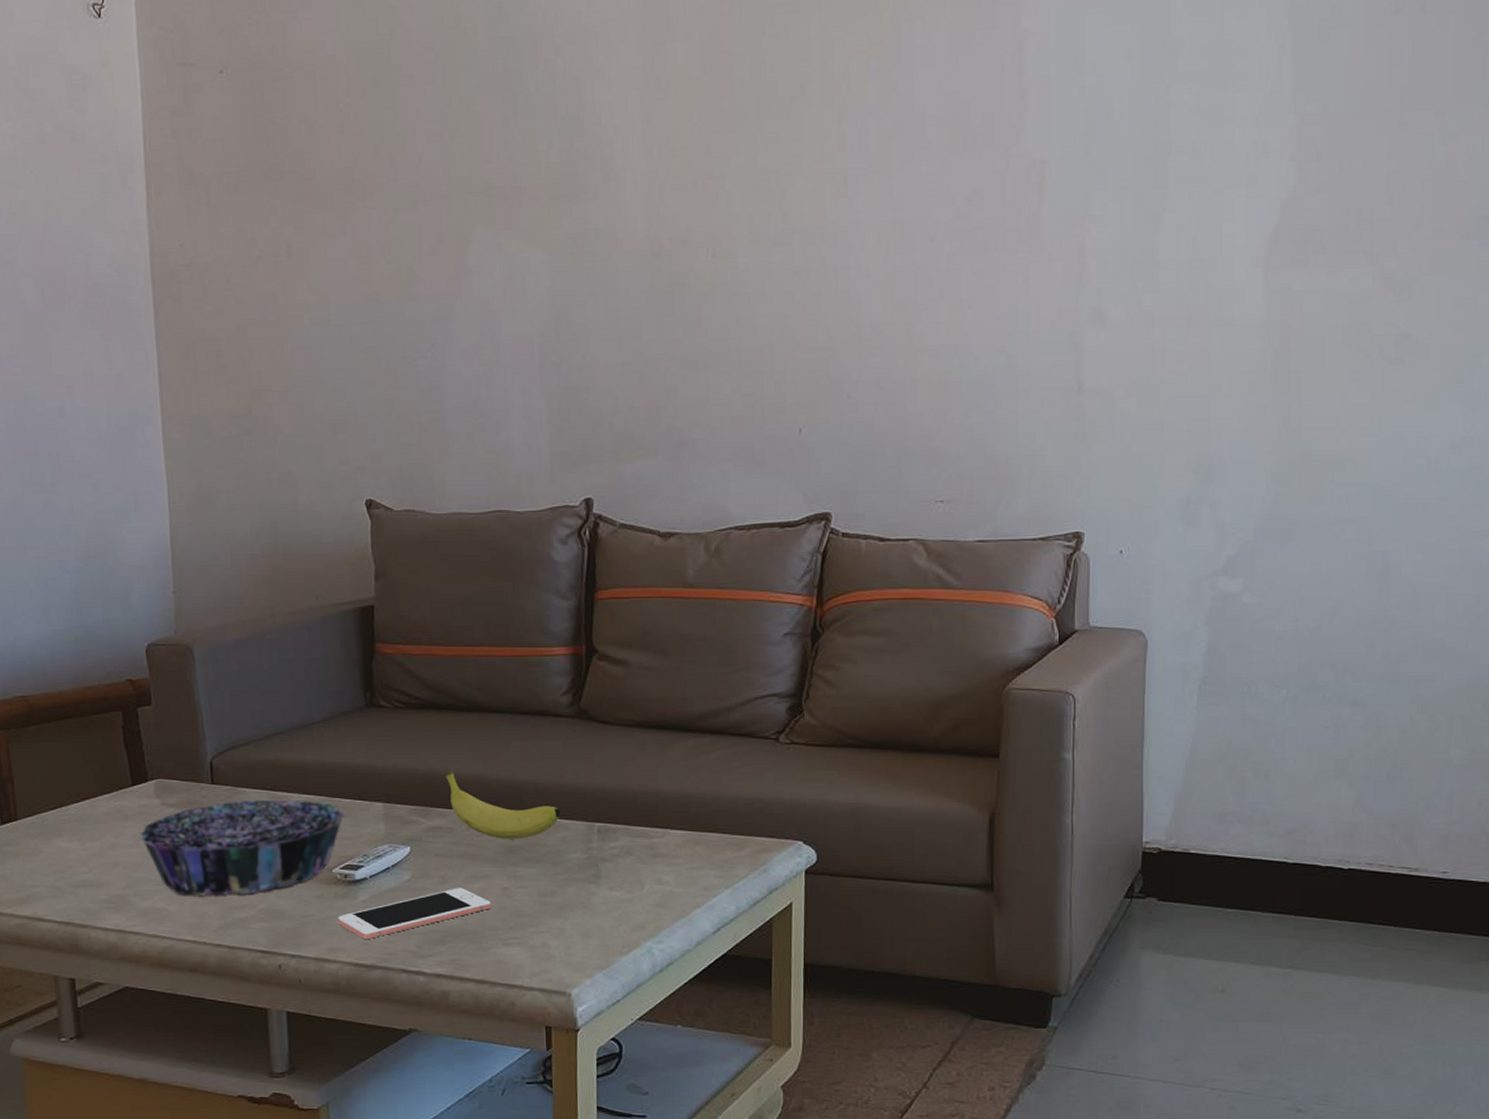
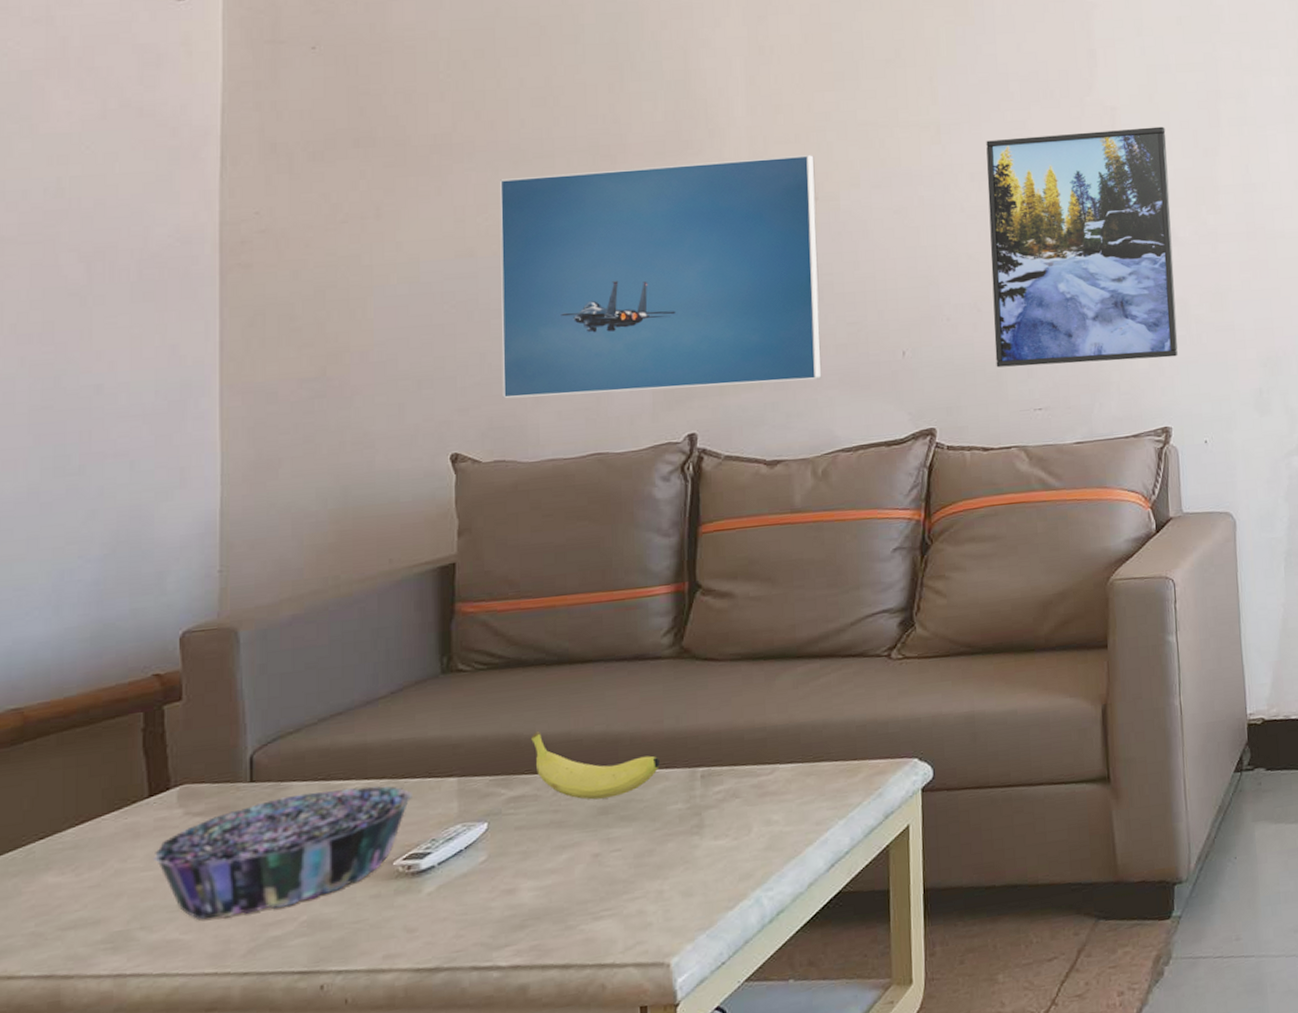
cell phone: present [338,887,491,940] -> none [397,861,580,939]
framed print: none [399,204,716,452] -> present [499,154,822,399]
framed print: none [896,185,1102,455] -> present [986,126,1178,368]

